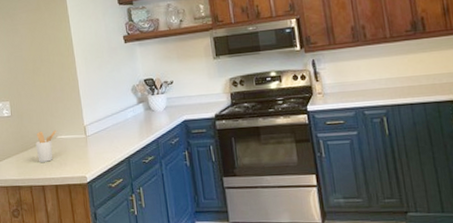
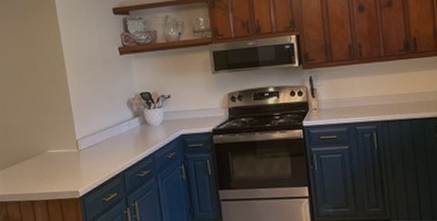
utensil holder: present [35,130,57,162] -> none [23,144,47,177]

